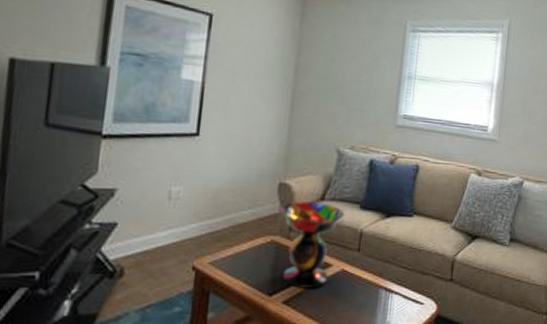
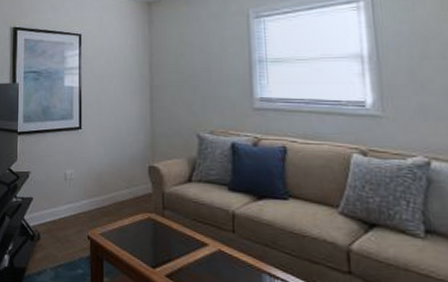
decorative bowl: present [280,201,345,288] -> none [153,182,213,266]

